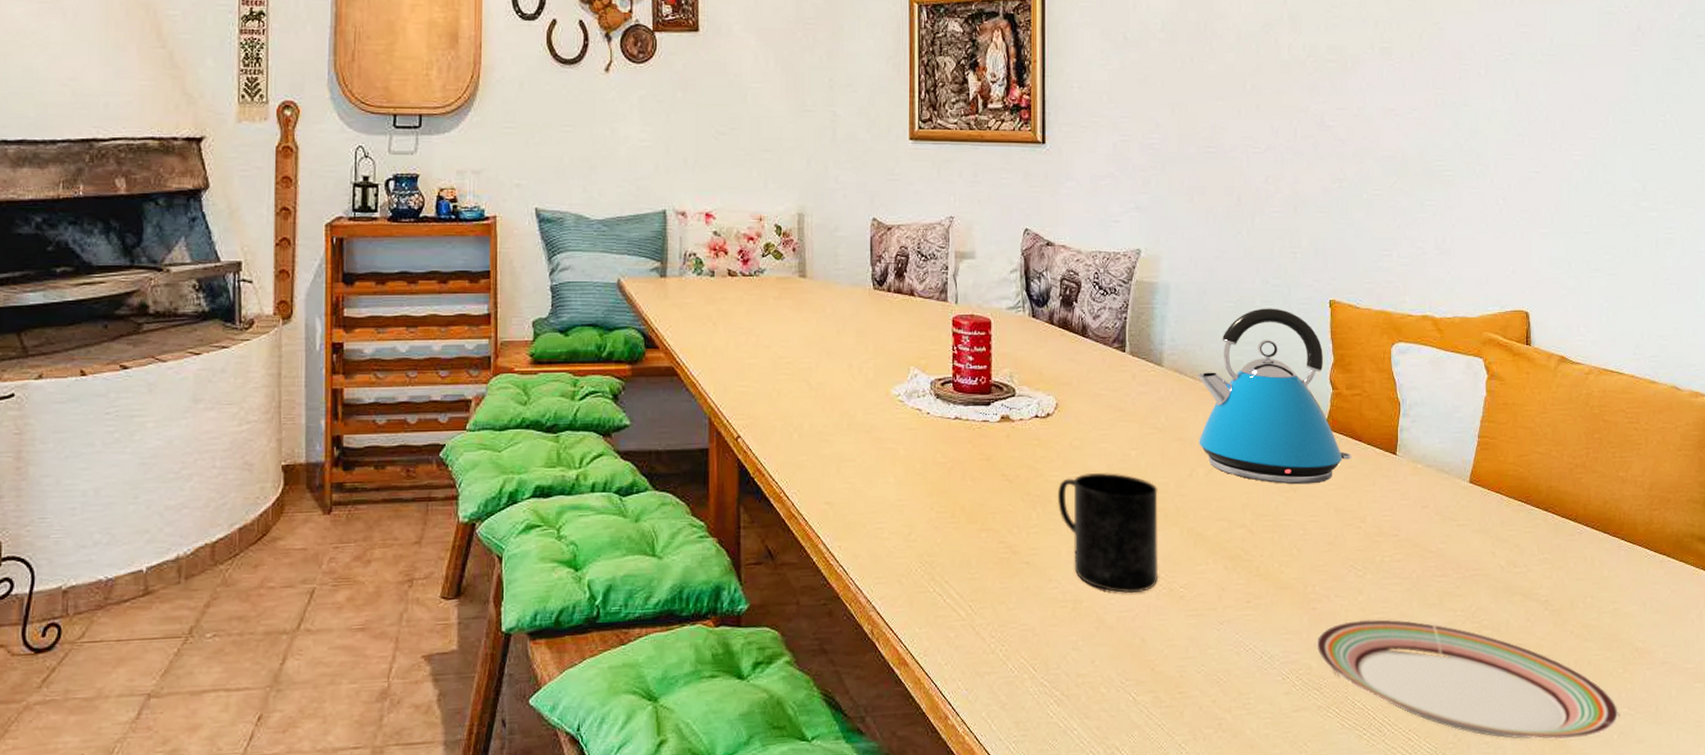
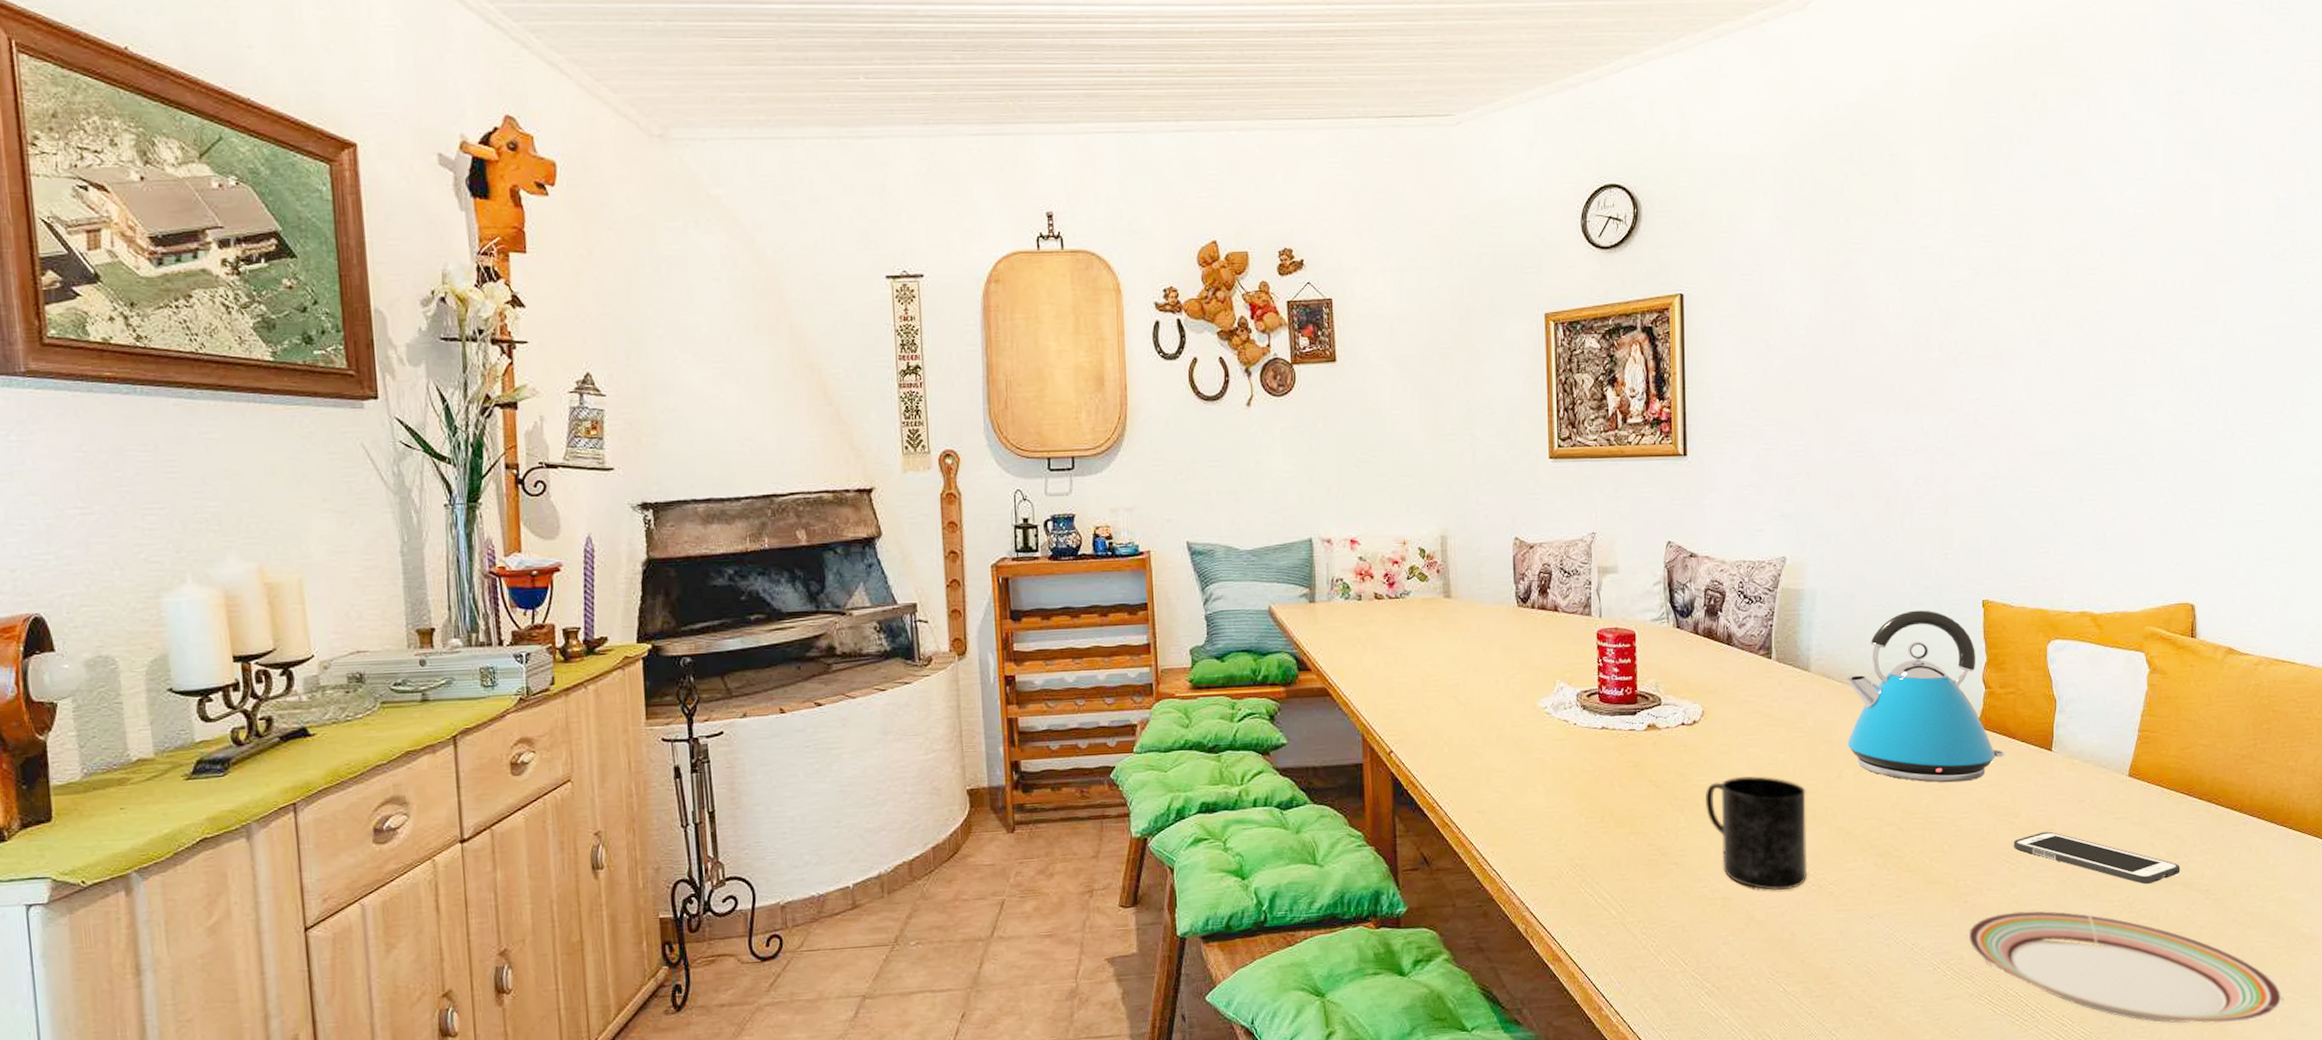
cell phone: none [1360,537,1520,594] -> present [2013,831,2181,885]

